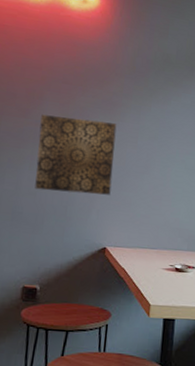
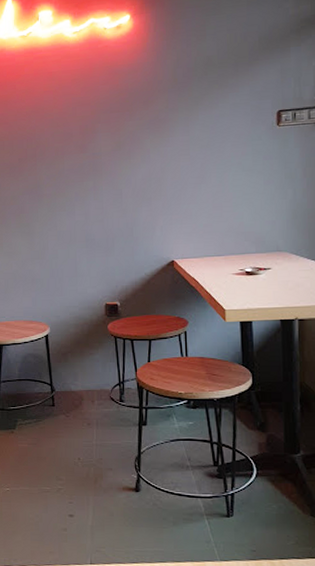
wall art: present [34,114,117,195] -> none [97,140,171,217]

